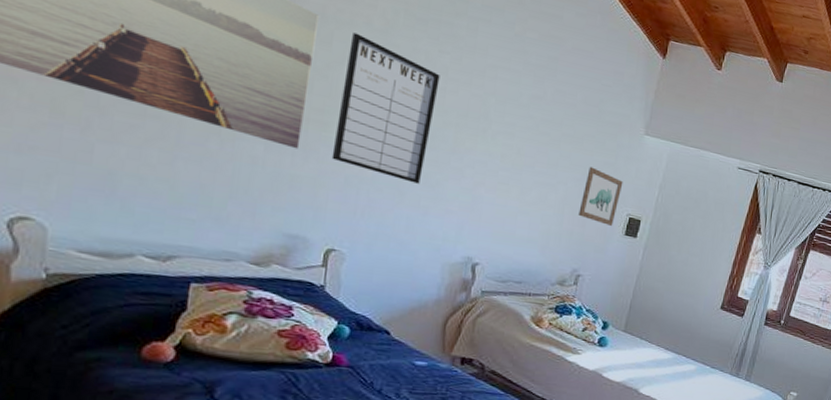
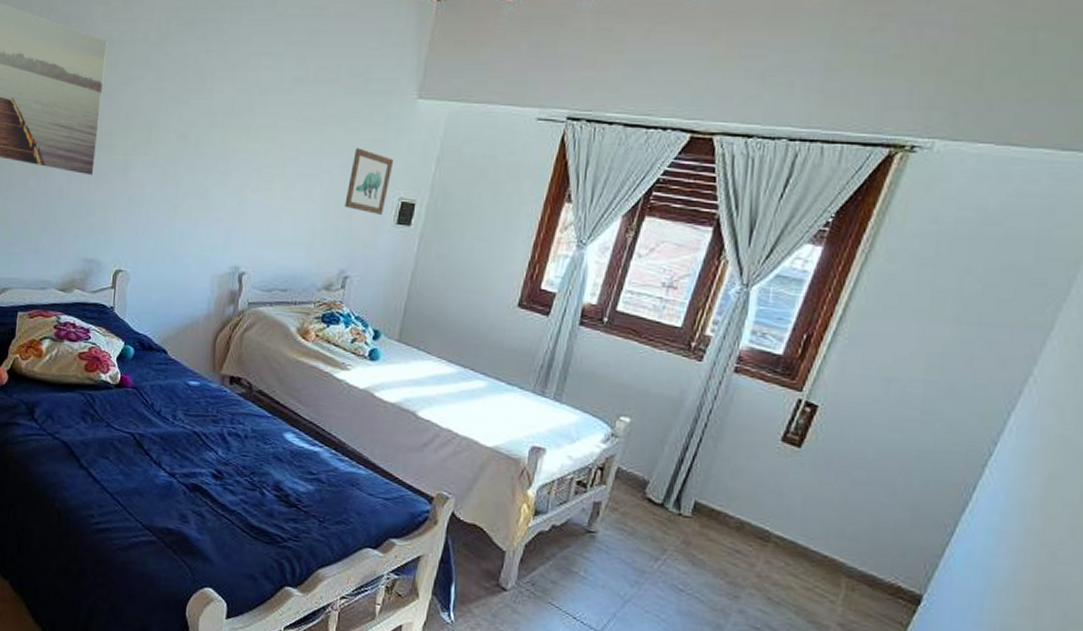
writing board: present [331,32,440,184] -> none [118,51,207,194]

